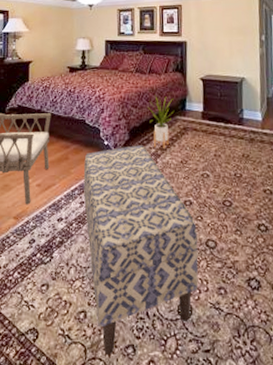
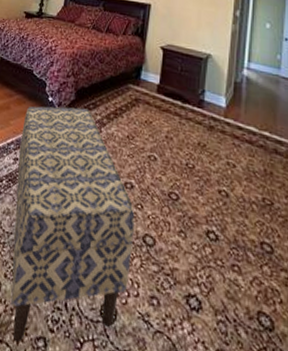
house plant: present [148,94,174,148] -> none [99,56,128,117]

